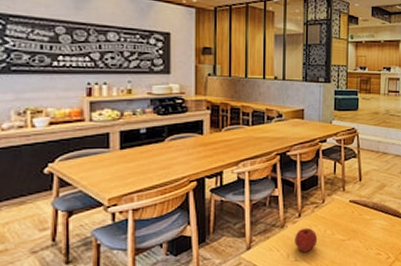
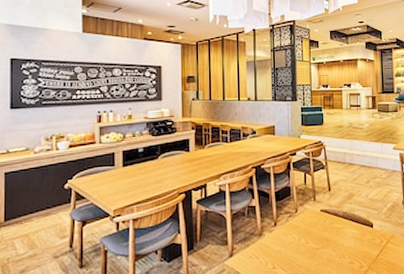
fruit: present [295,227,318,253] -> none [272,236,293,260]

